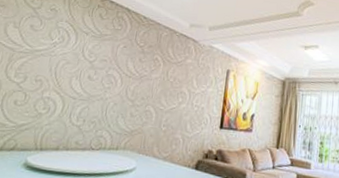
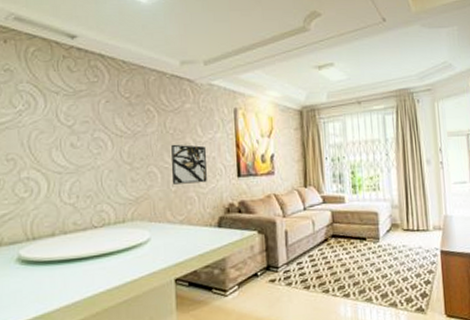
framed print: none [163,90,197,128] -> present [171,144,207,184]

